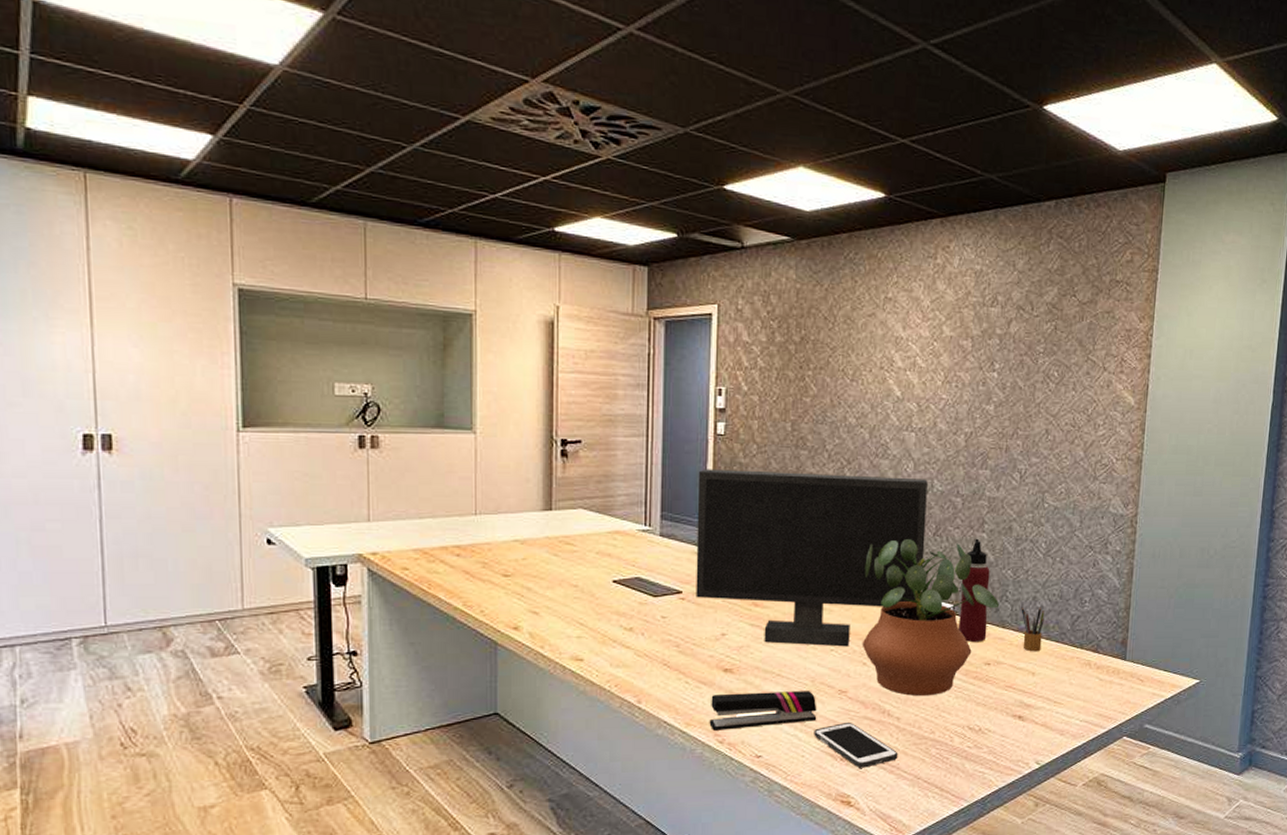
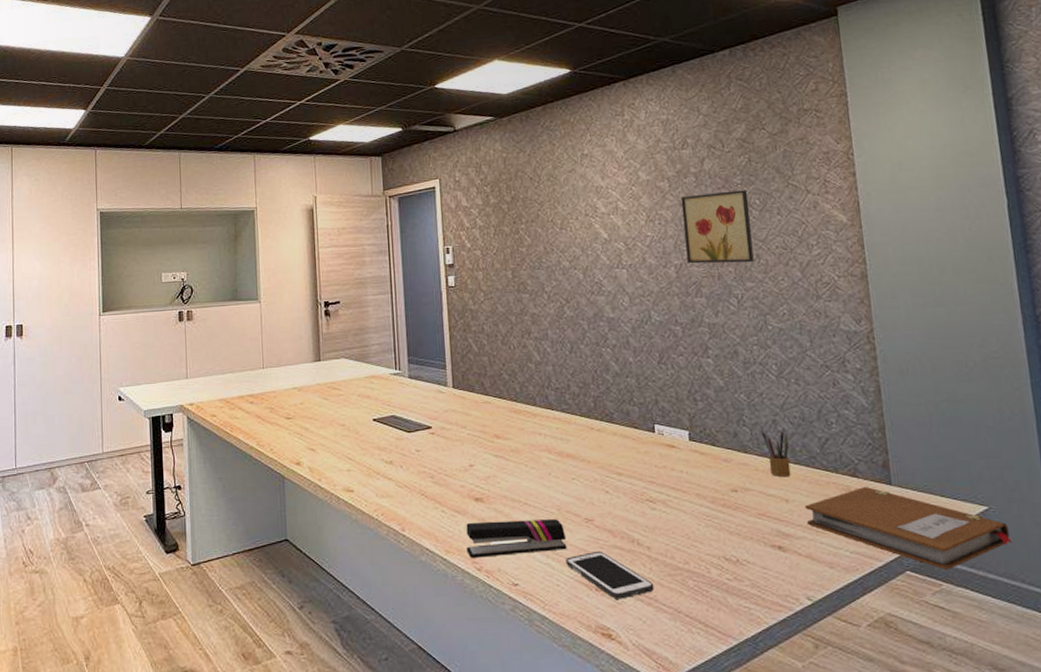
monitor: present [696,469,928,647] -> none [436,311,653,476]
potted plant: present [862,539,1000,697] -> none [594,368,738,525]
water bottle: present [957,538,990,643] -> none [693,364,729,469]
wall art: none [978,359,1048,438] -> present [680,190,754,264]
notebook: none [1047,662,1212,736] -> present [804,487,1012,571]

